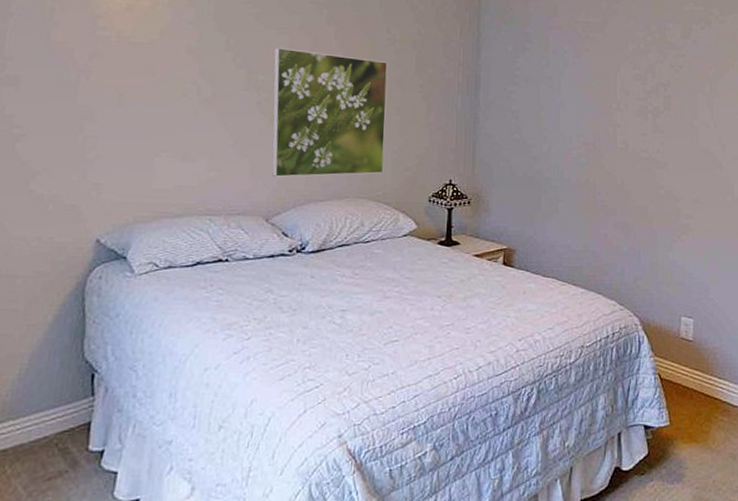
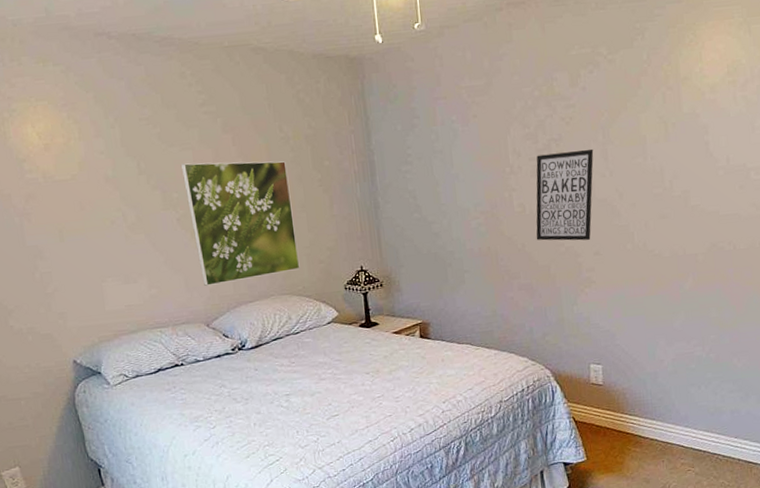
wall art: none [636,96,700,186] -> present [536,149,594,241]

